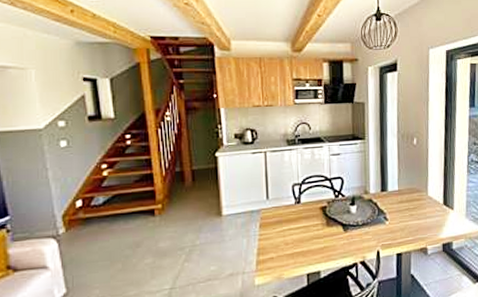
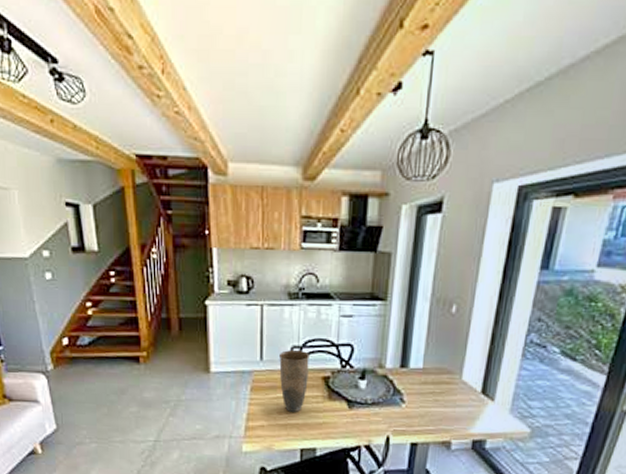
vase: none [283,186,309,242] -> present [279,349,309,412]

